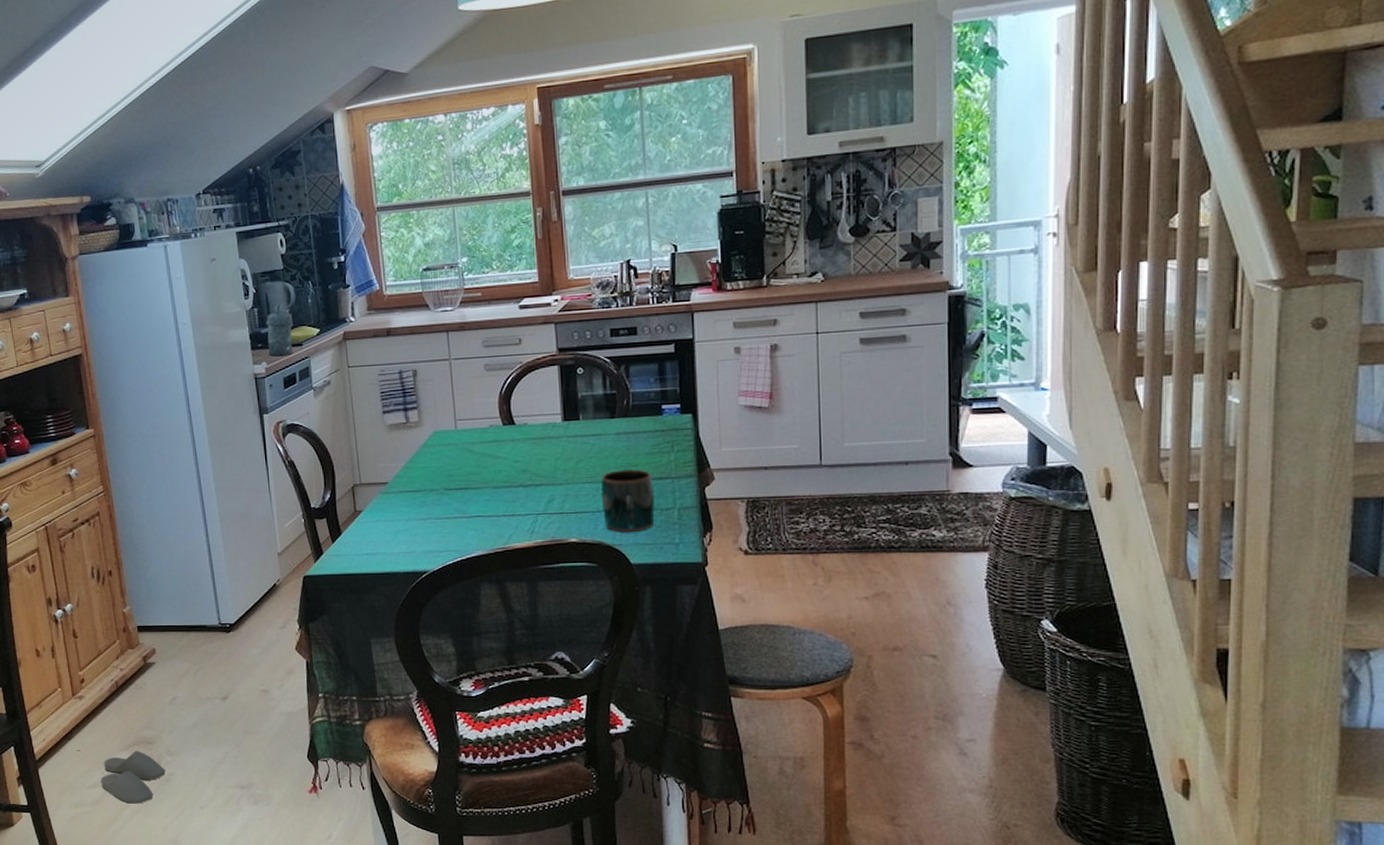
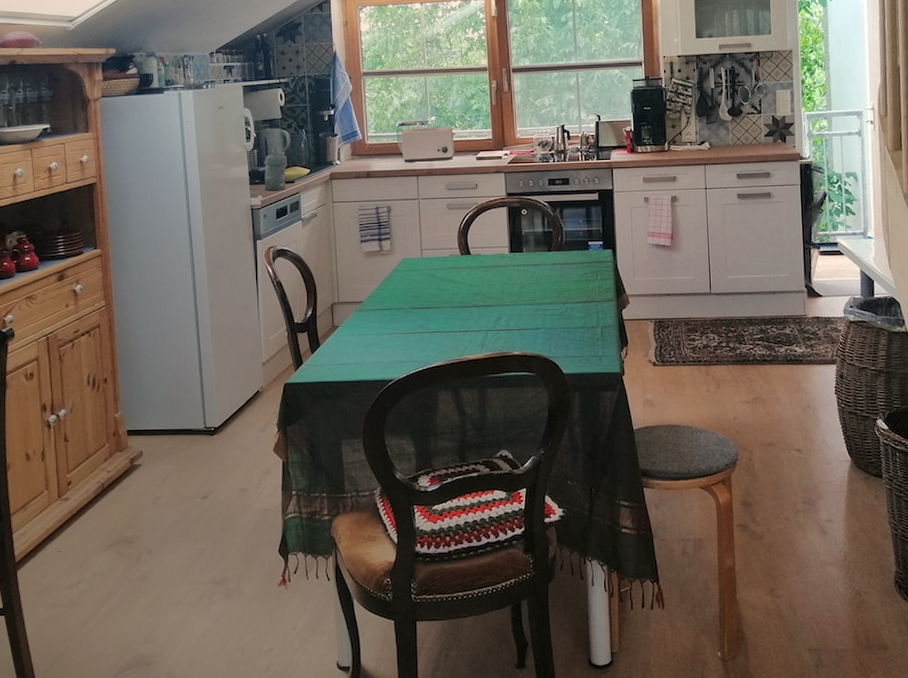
slippers: present [101,750,166,804] -> none [79,550,143,603]
toaster: none [426,268,493,316] -> present [401,126,456,163]
mug: present [601,468,656,532] -> none [539,293,583,346]

